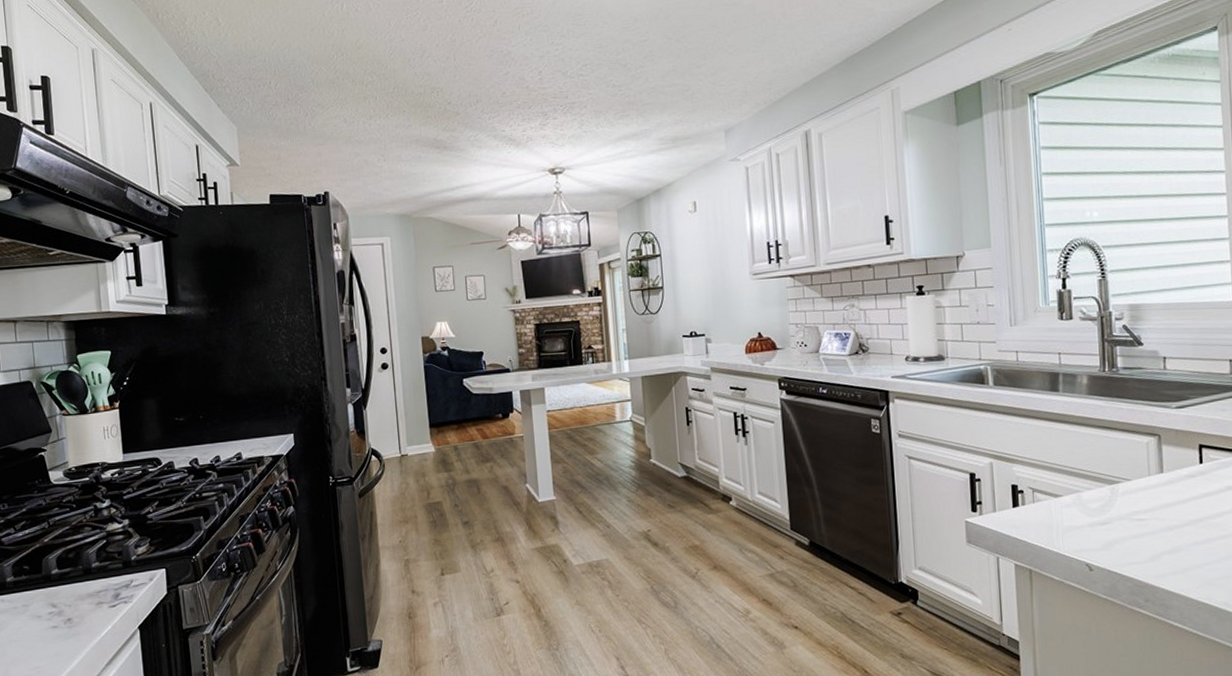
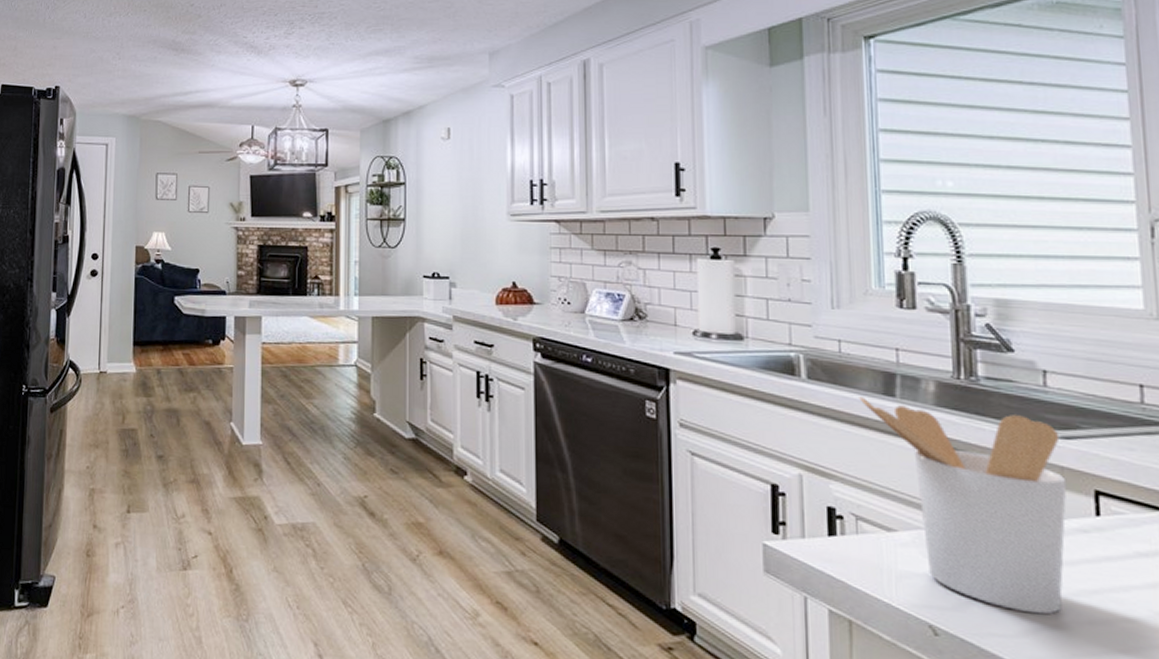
utensil holder: none [1032,394,1180,544] -> present [859,397,1067,615]

